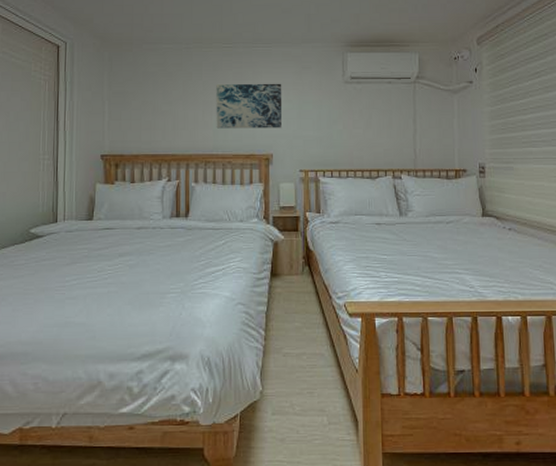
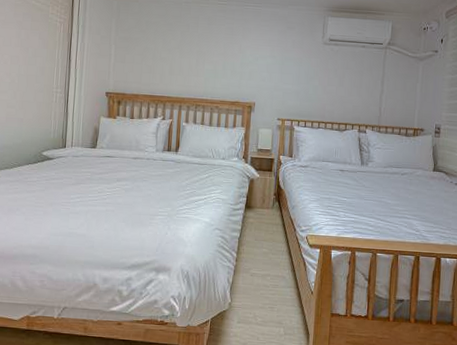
wall art: present [216,83,282,129] -> none [207,37,268,81]

